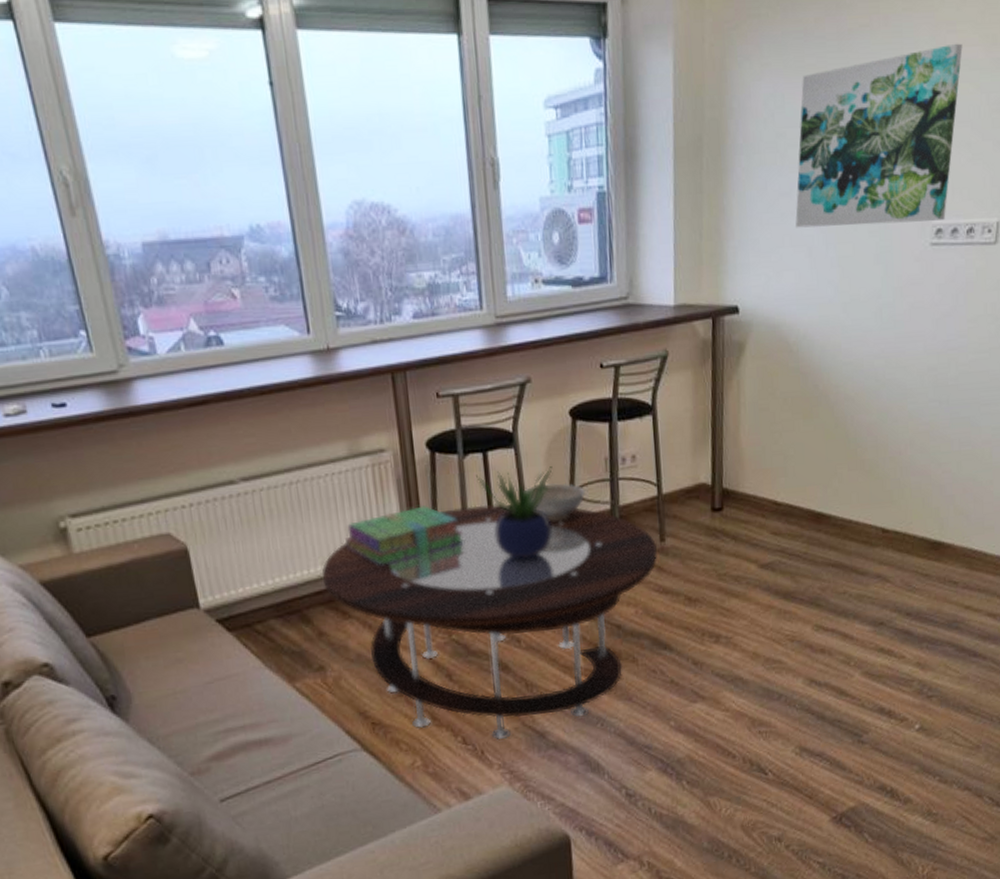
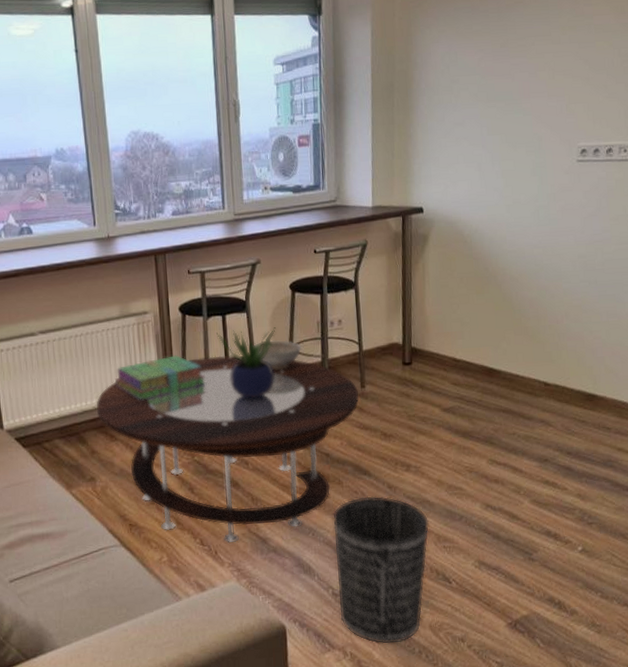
wastebasket: none [626,675,743,850] -> present [333,496,430,644]
wall art: present [795,43,963,228] -> none [467,13,598,149]

